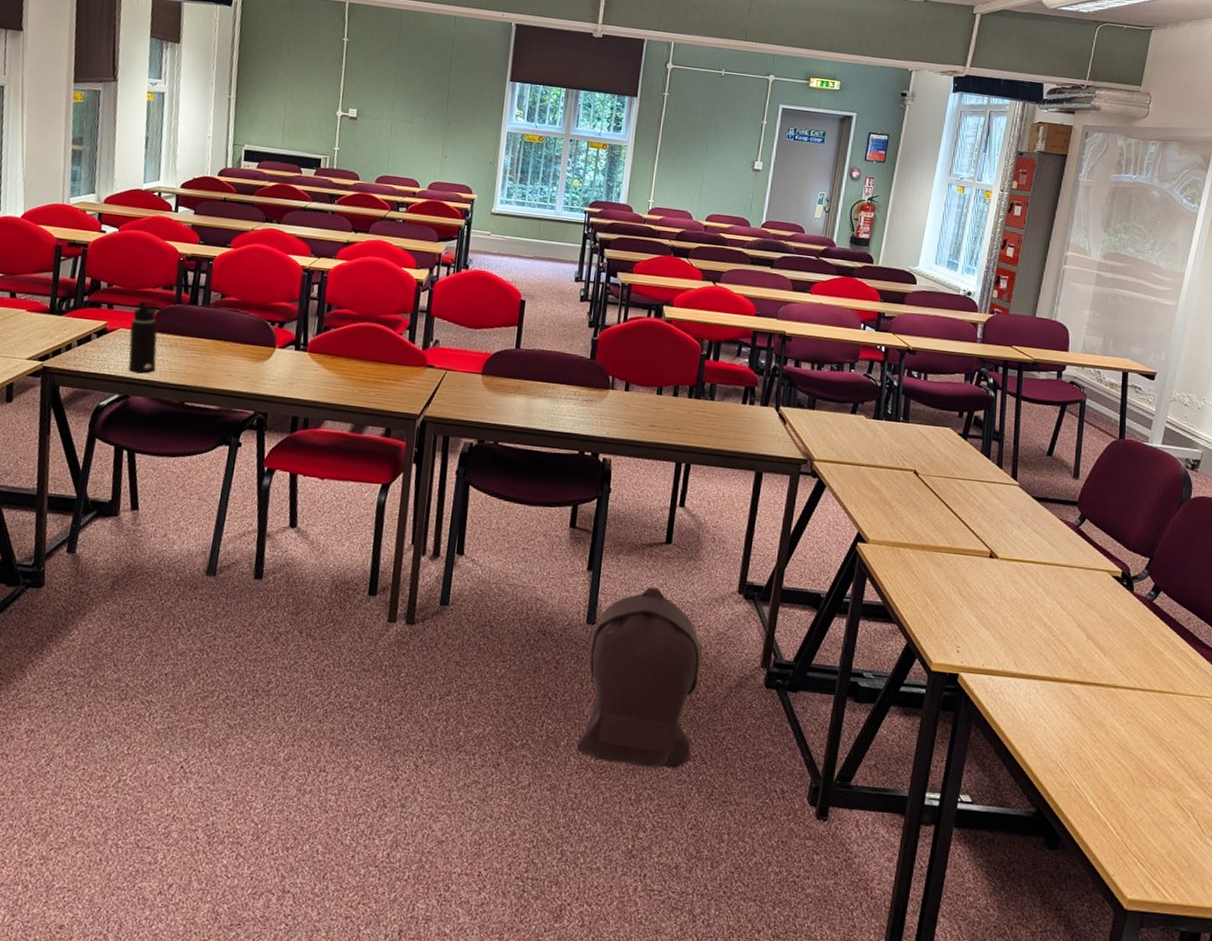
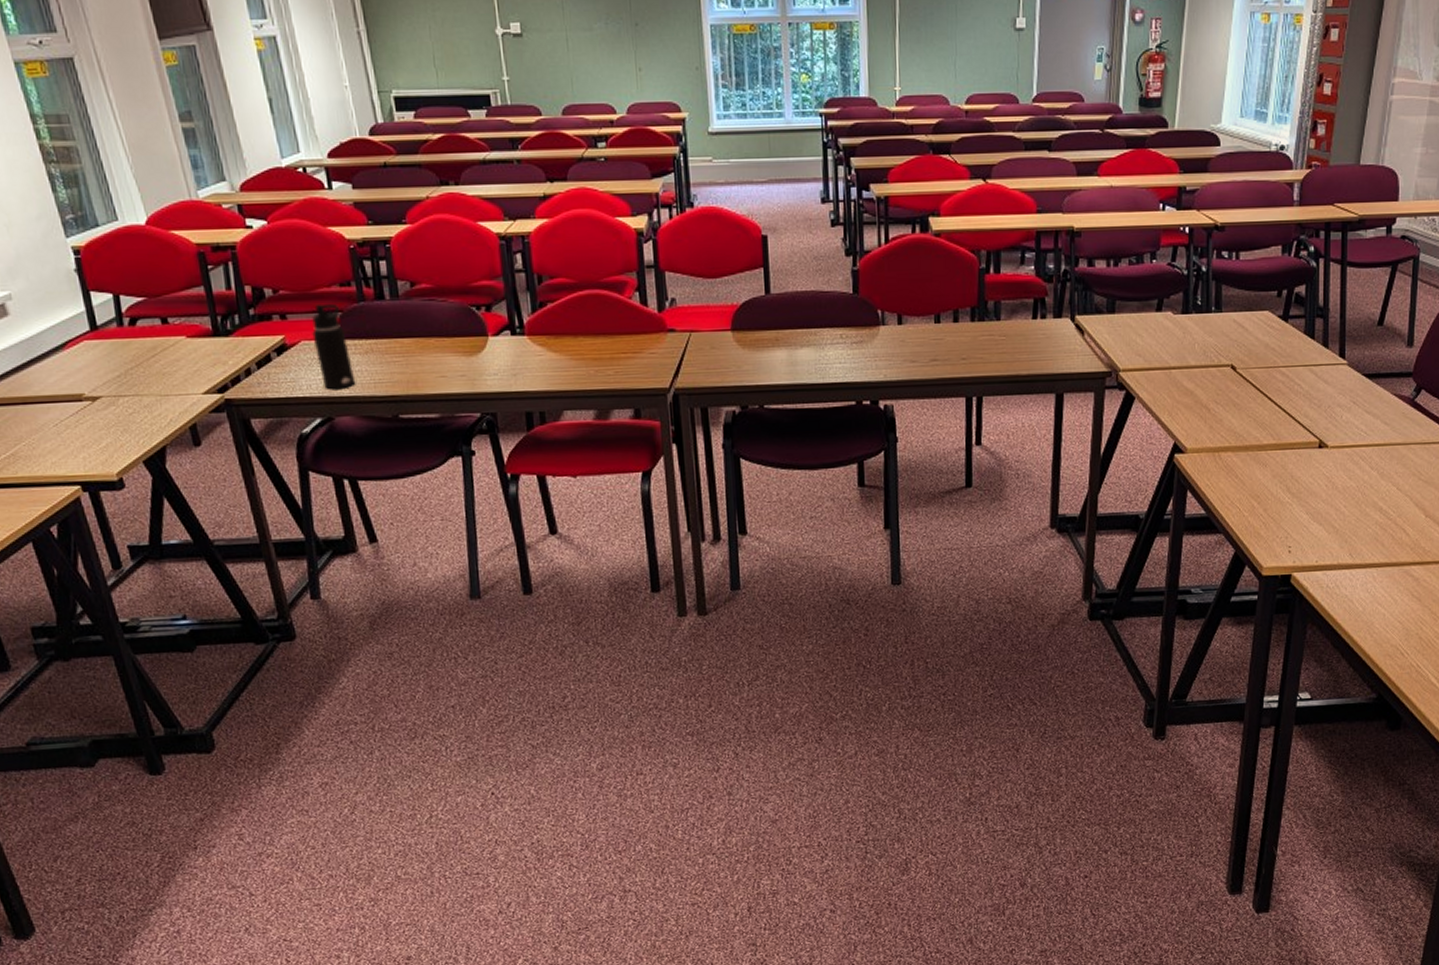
backpack: present [576,587,703,769] -> none [898,536,1020,719]

